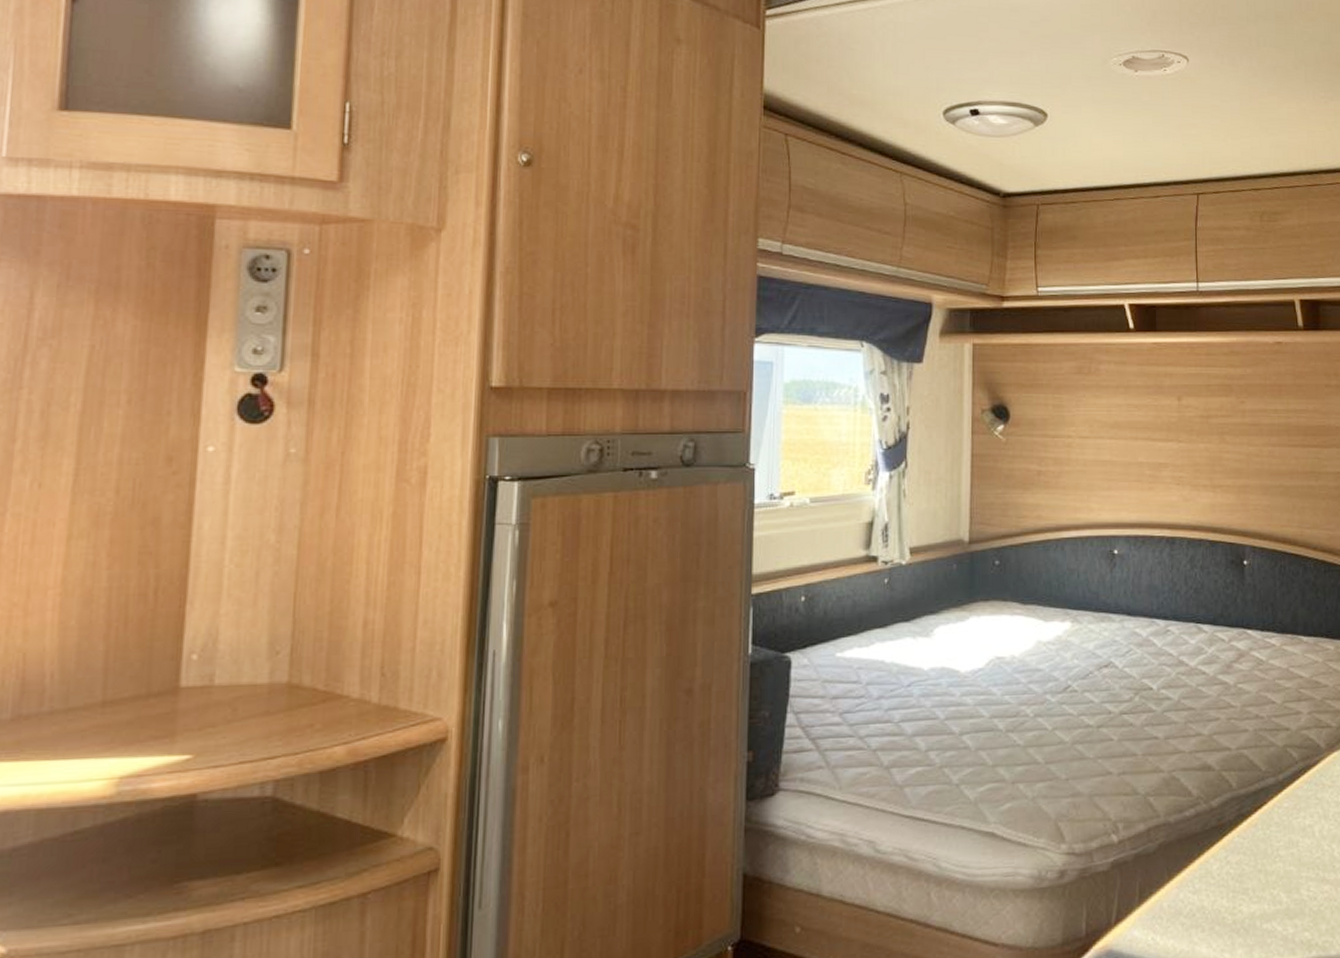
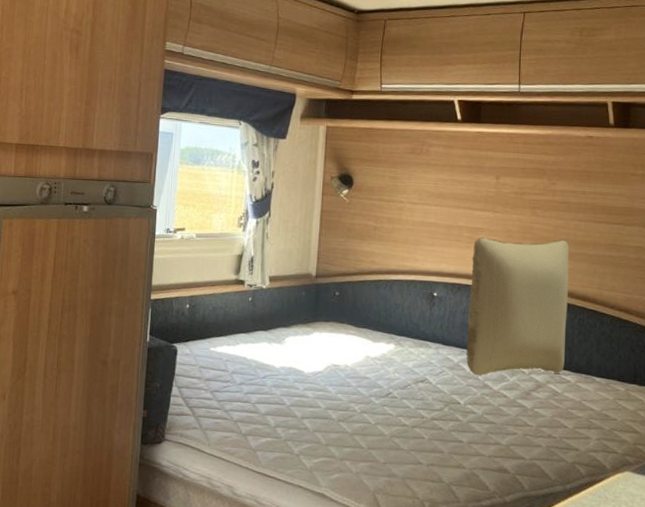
pillow: none [1155,470,1268,651] -> present [466,237,570,376]

